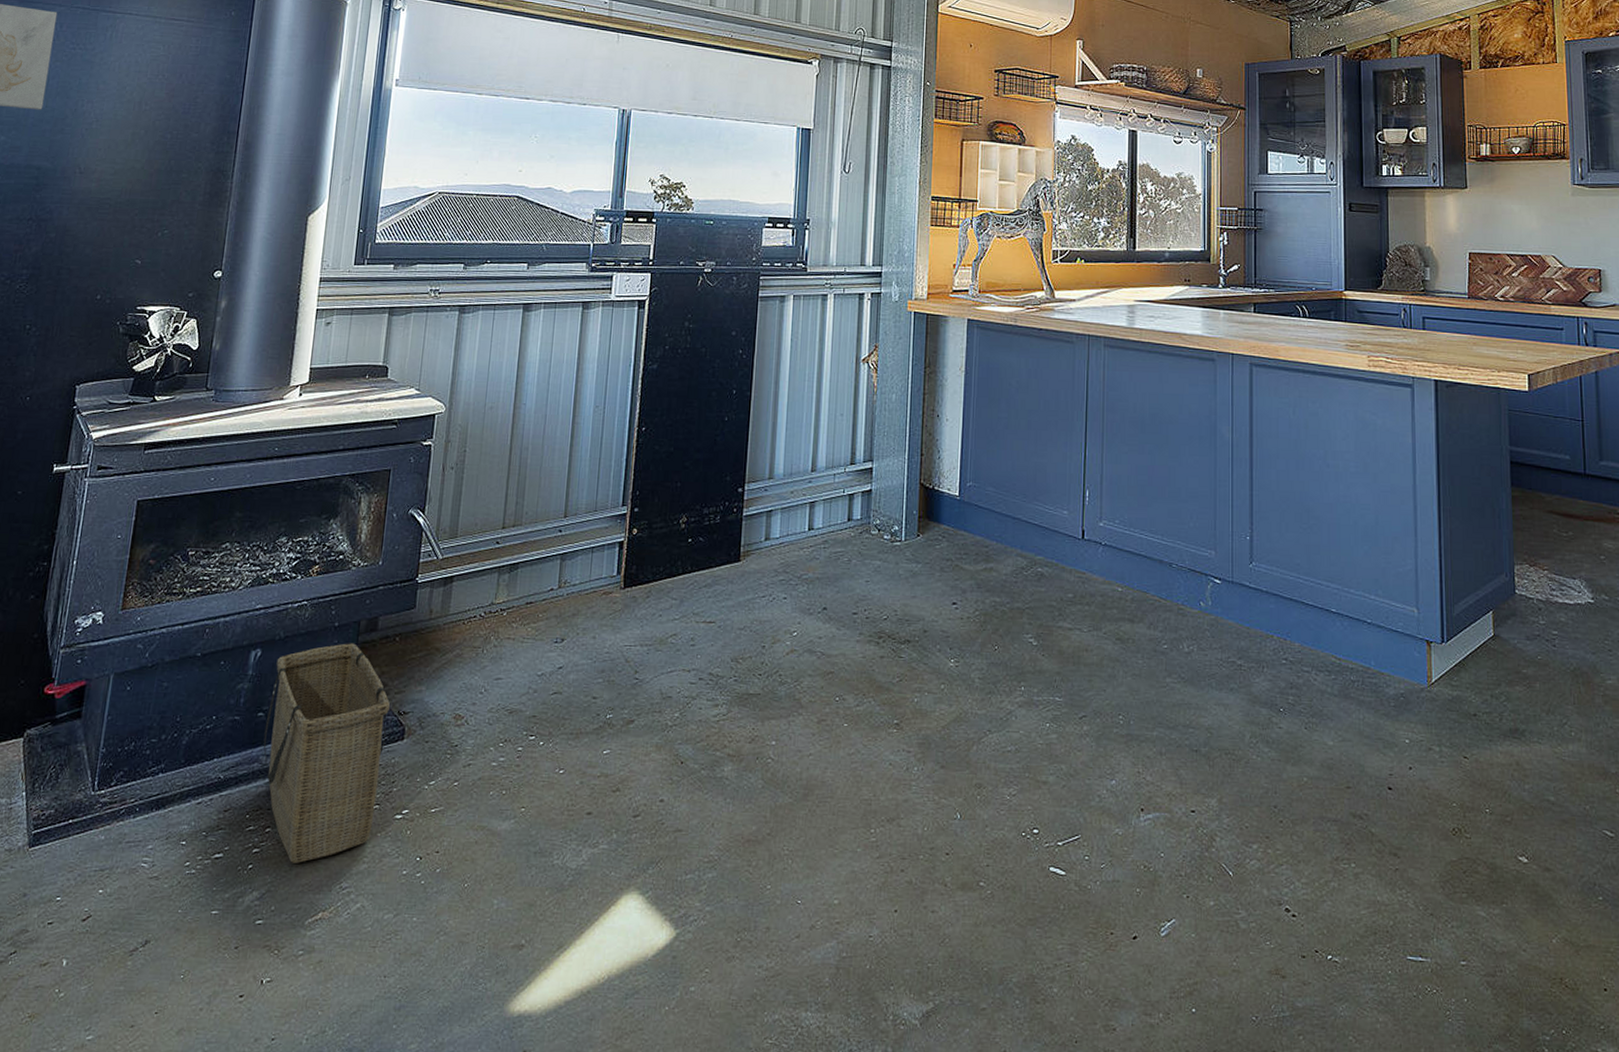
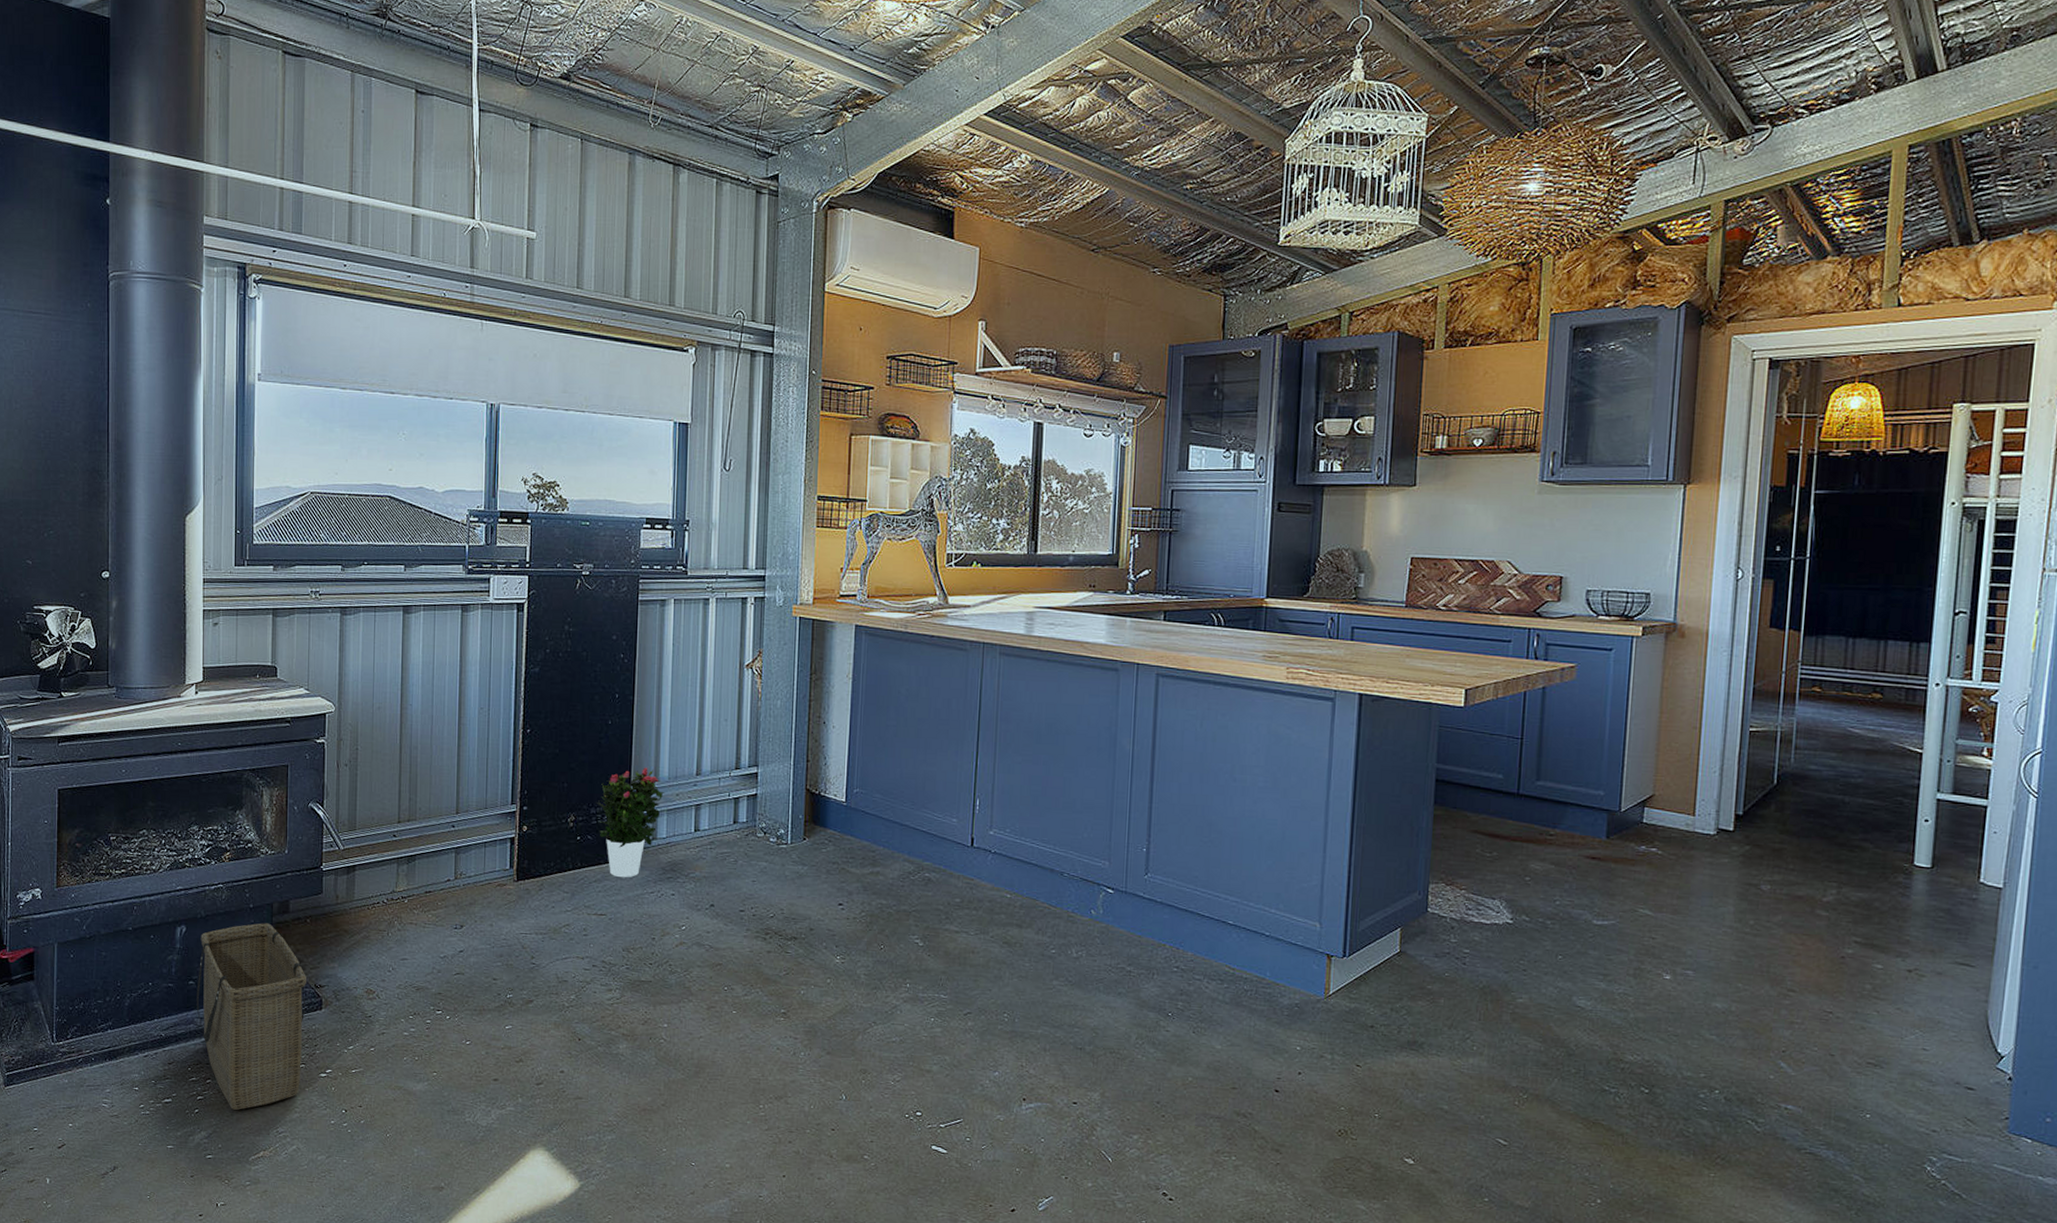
potted flower: none [709,464,780,582] -> present [596,767,665,878]

